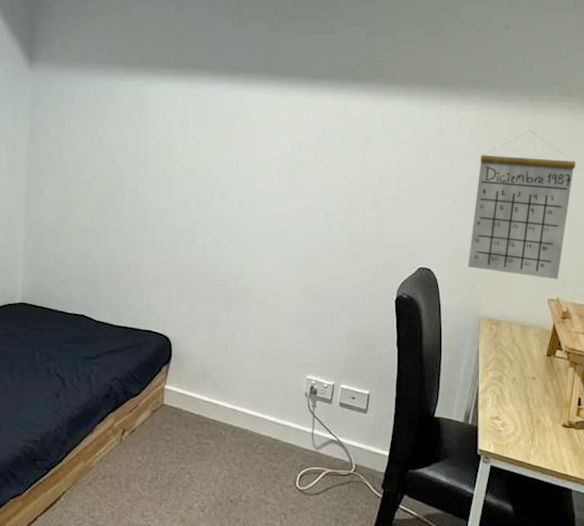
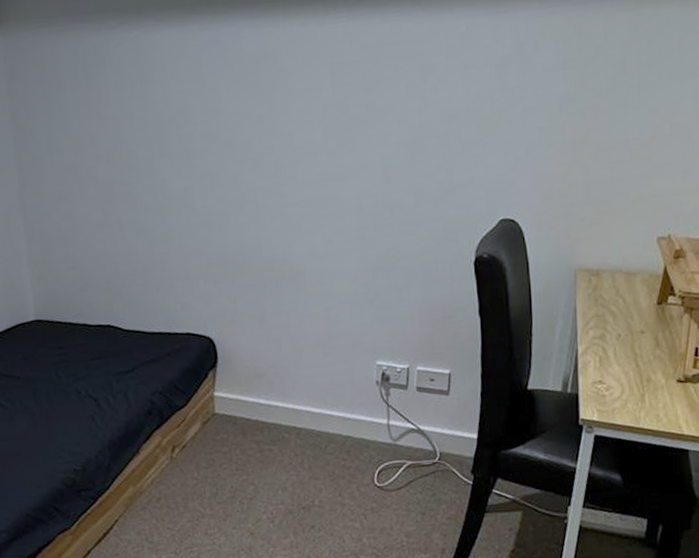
calendar: present [468,130,576,280] -> none [559,30,690,213]

